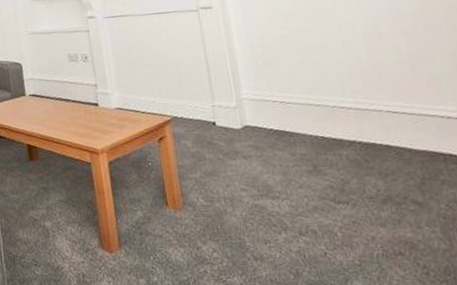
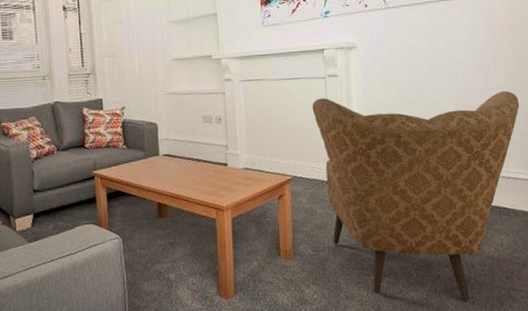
armchair: none [186,15,449,271] -> present [312,90,520,301]

